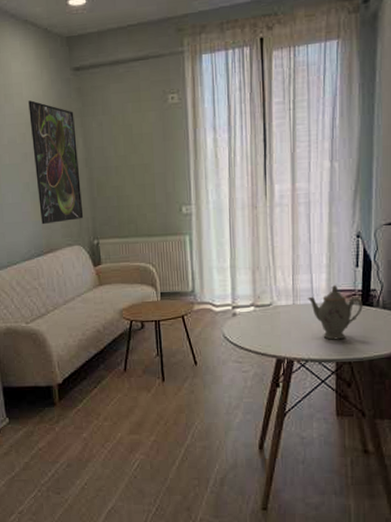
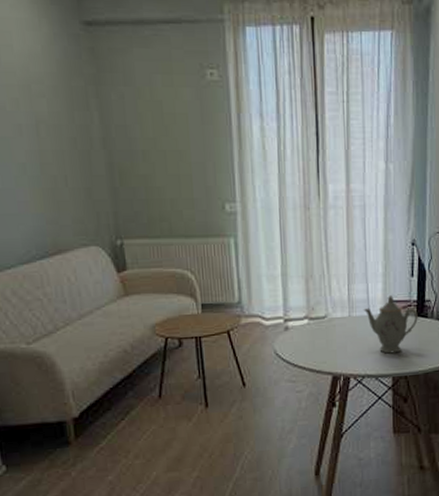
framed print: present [28,100,84,225] -> none [21,56,103,219]

